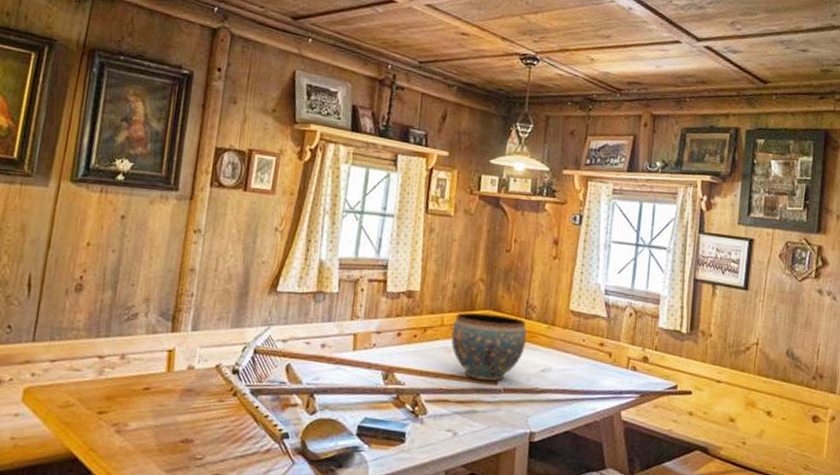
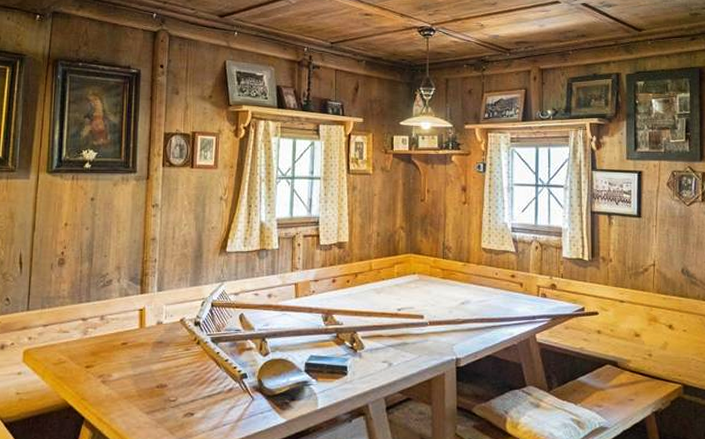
ceramic bowl: present [451,312,527,382] -> none [379,256,446,316]

